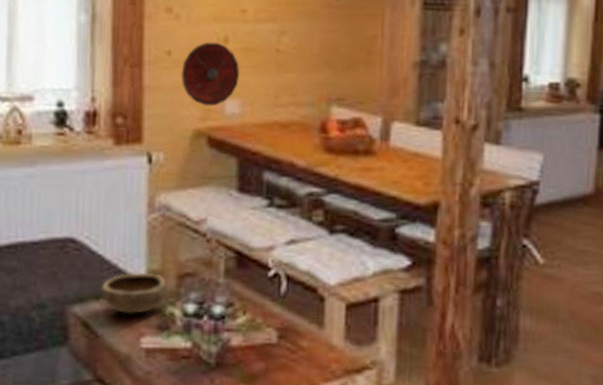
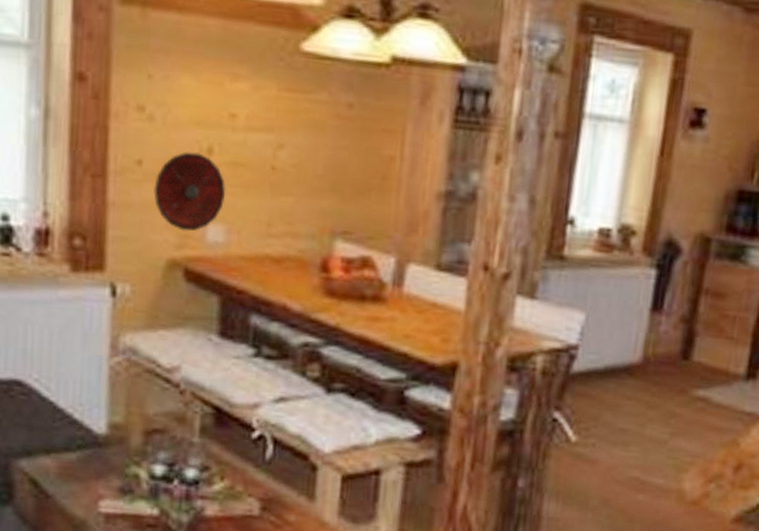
bowl: present [100,272,167,314] -> none [51,425,131,473]

